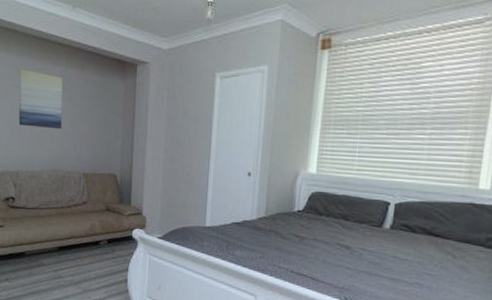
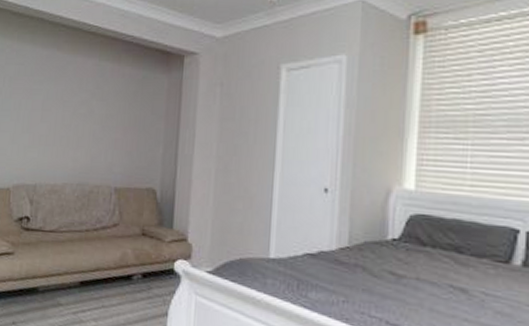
wall art: present [18,69,63,130] -> none [40,63,95,134]

